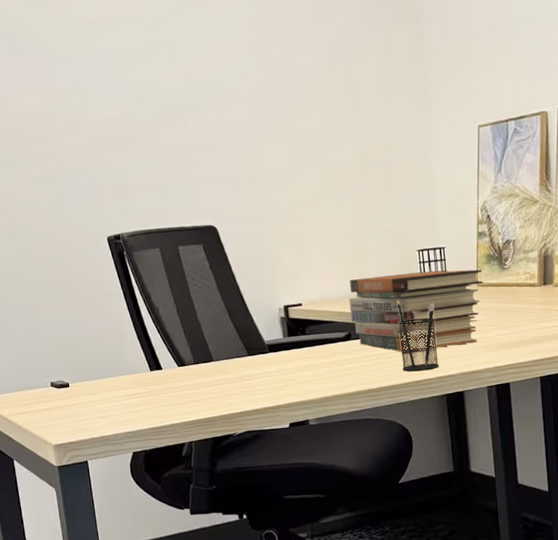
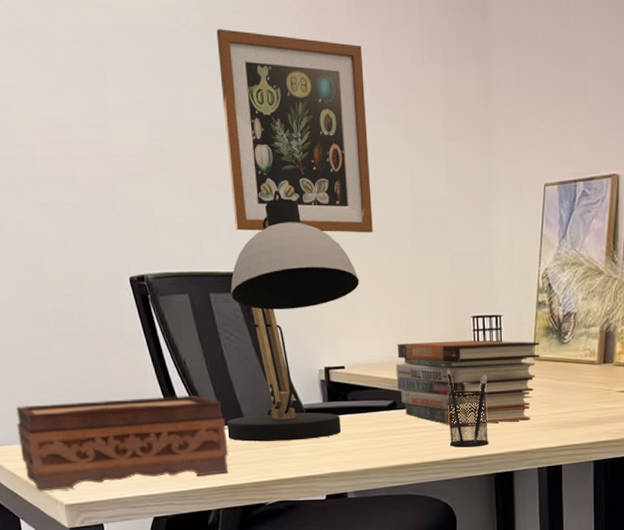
tissue box: none [10,339,200,435] -> present [16,395,229,492]
wall art: none [178,15,323,189] -> present [216,29,373,233]
desk lamp: none [196,150,313,378] -> present [227,190,360,442]

